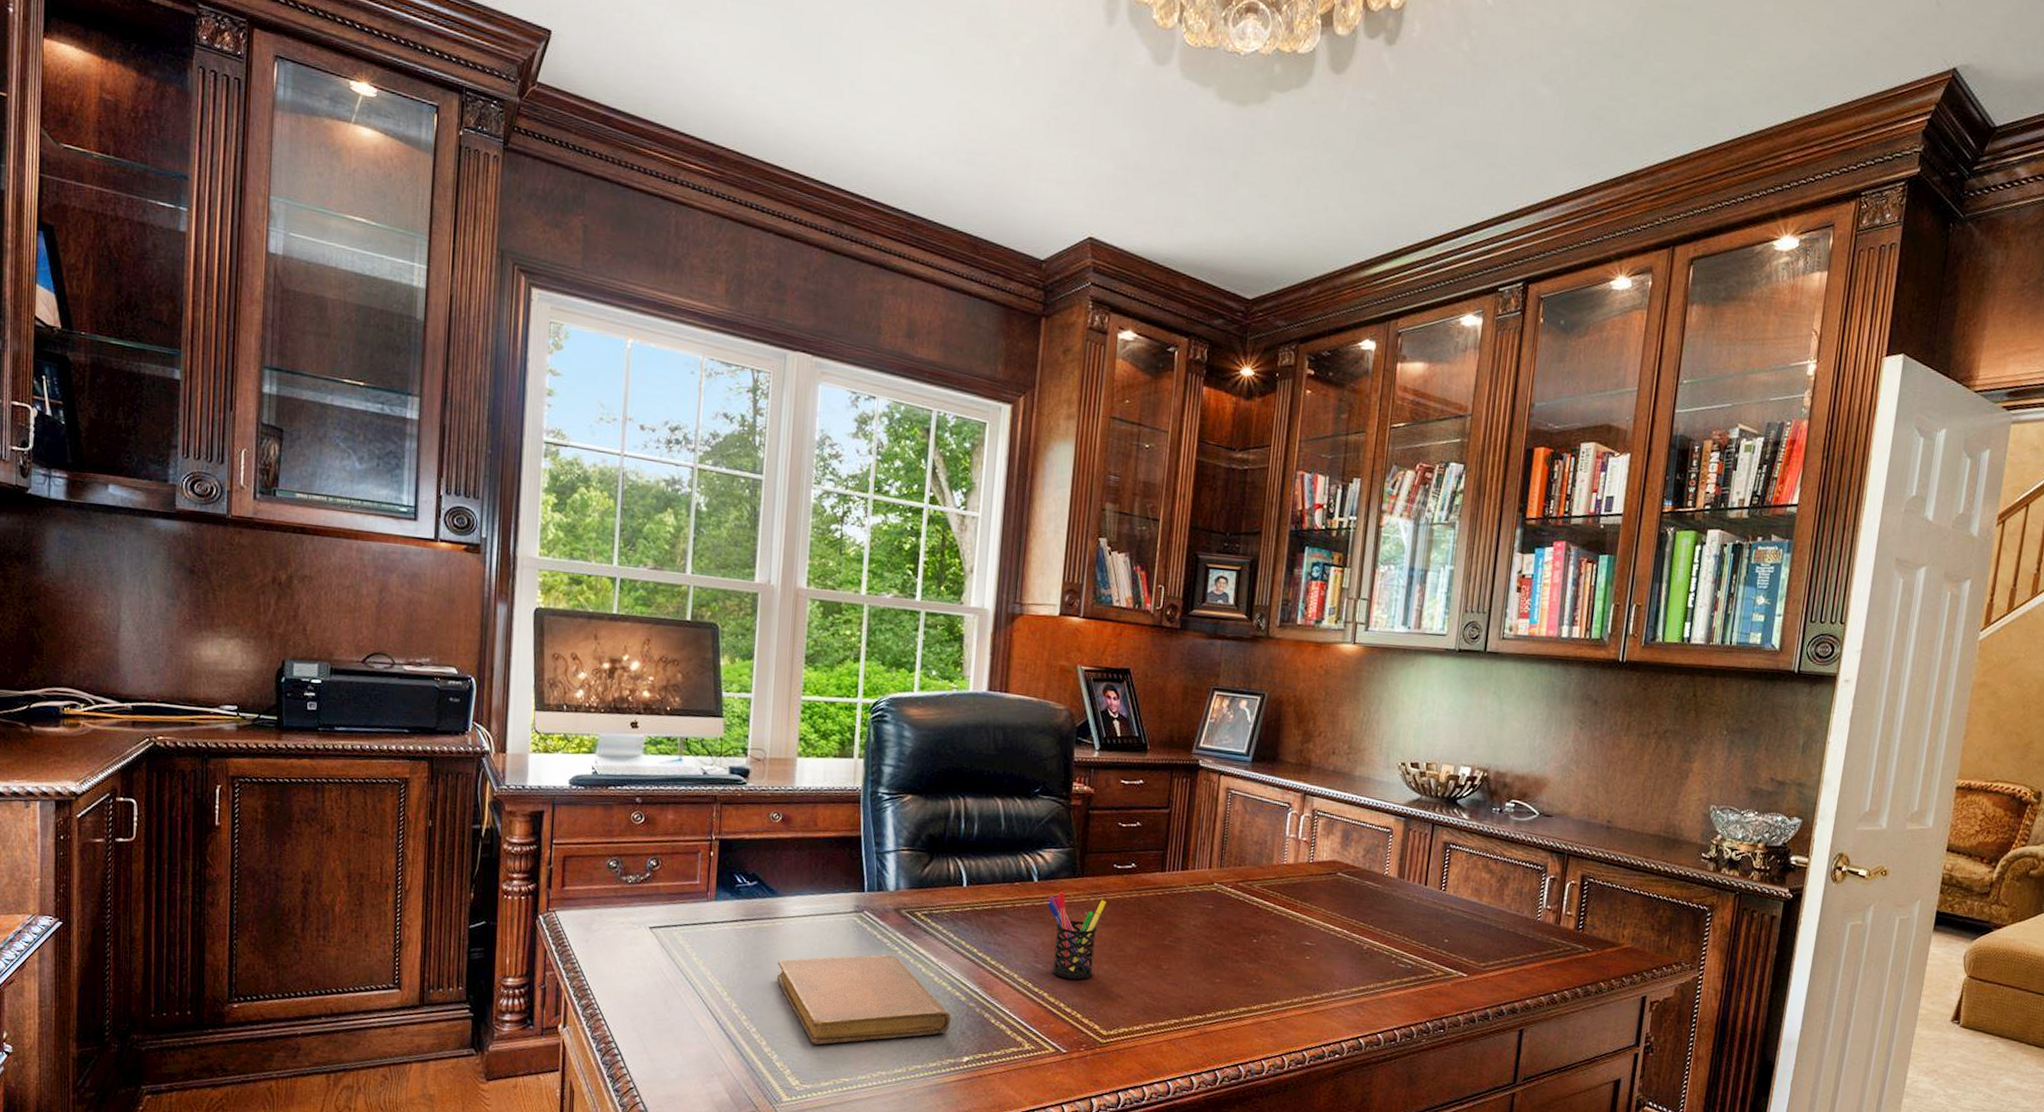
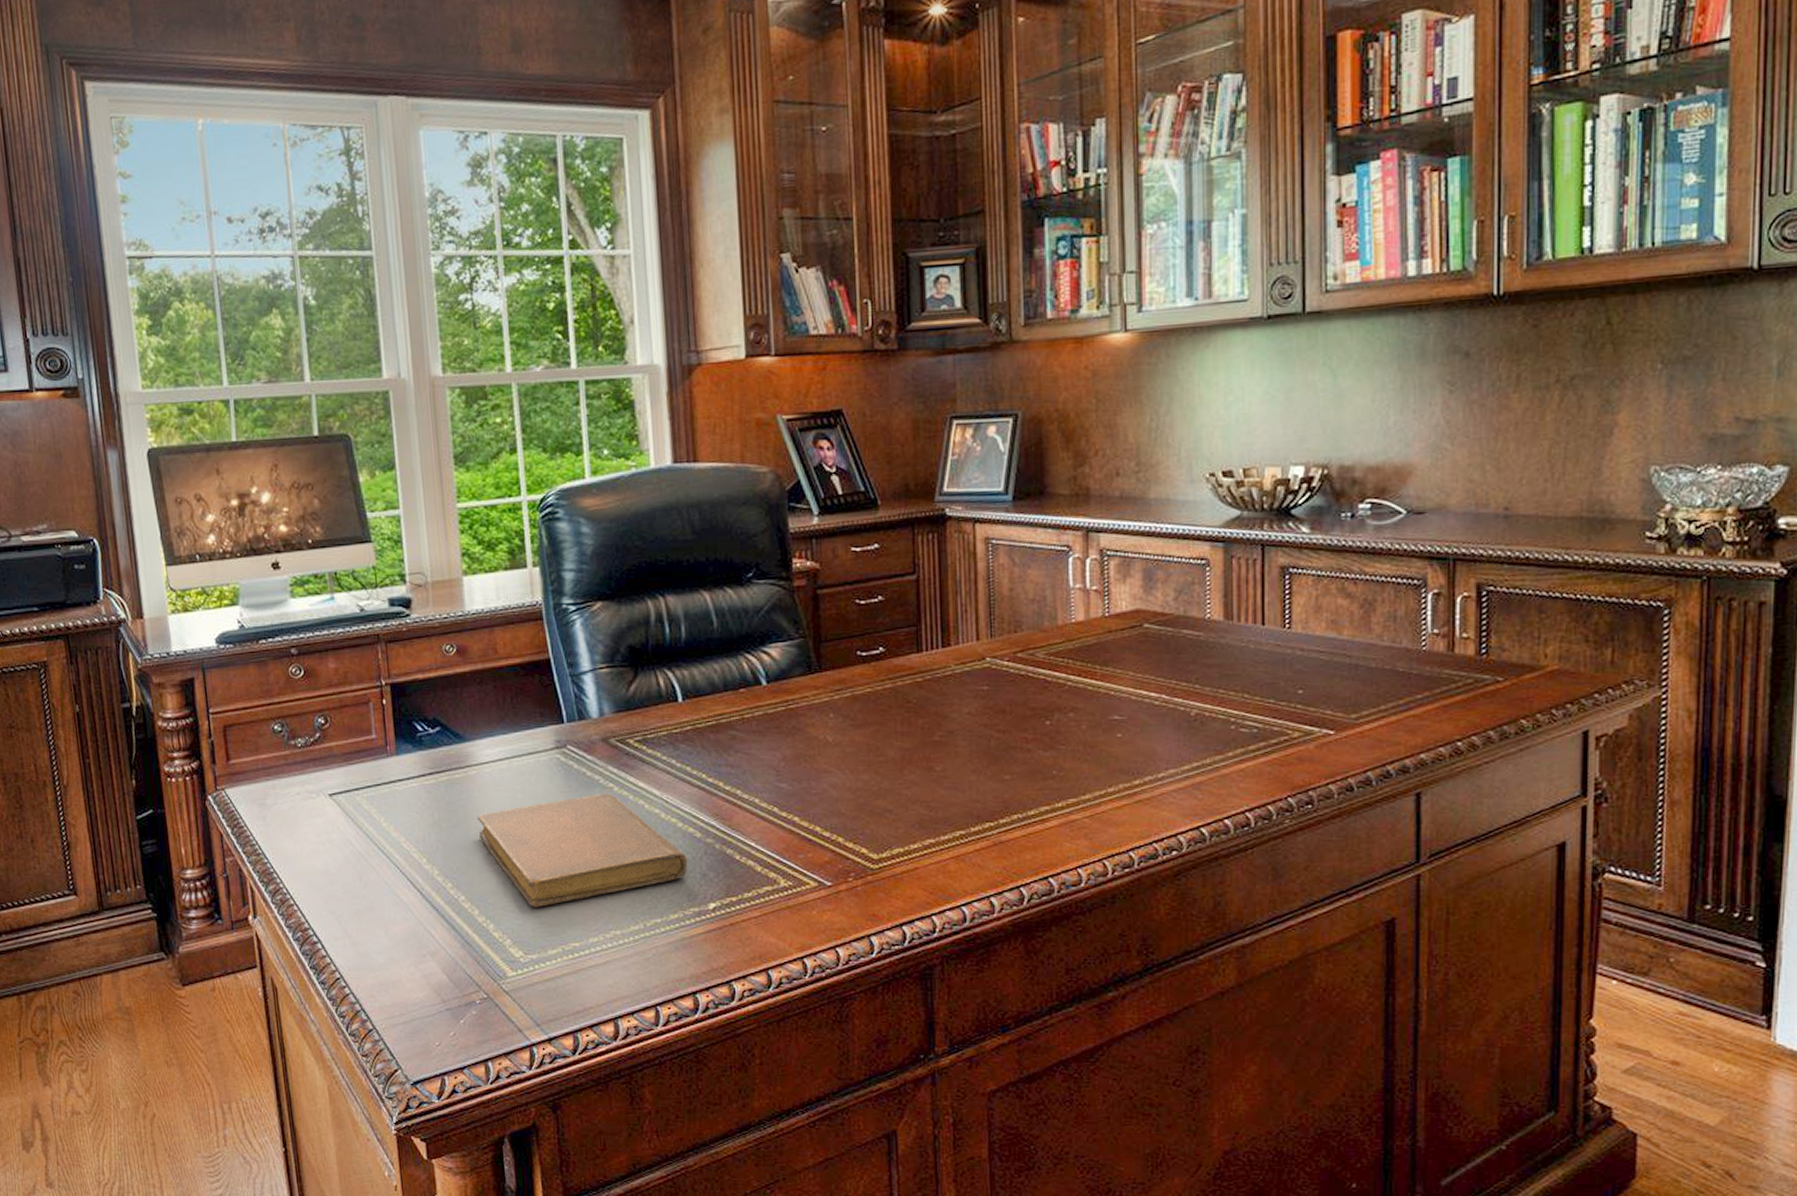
pen holder: present [1047,891,1106,980] -> none [782,692,854,797]

